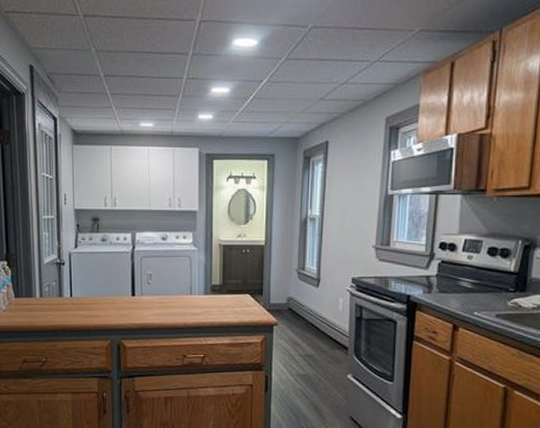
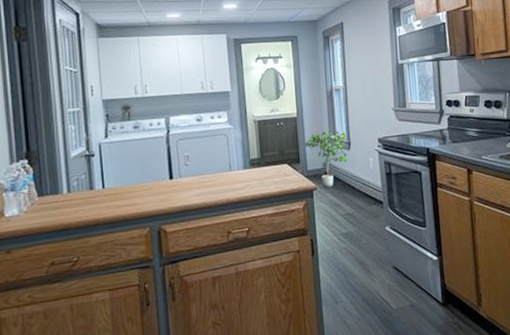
potted plant: none [269,263,318,325] -> present [304,130,350,188]

